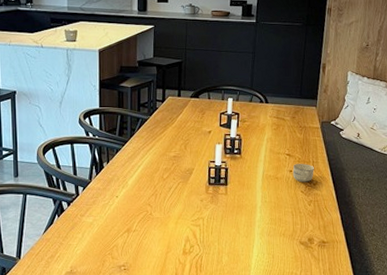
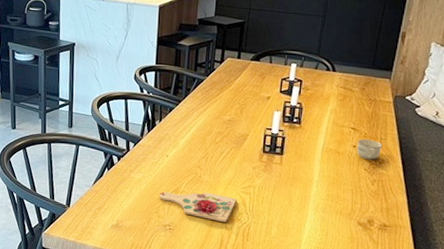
cutting board: none [112,228,187,257] -> present [159,191,236,223]

